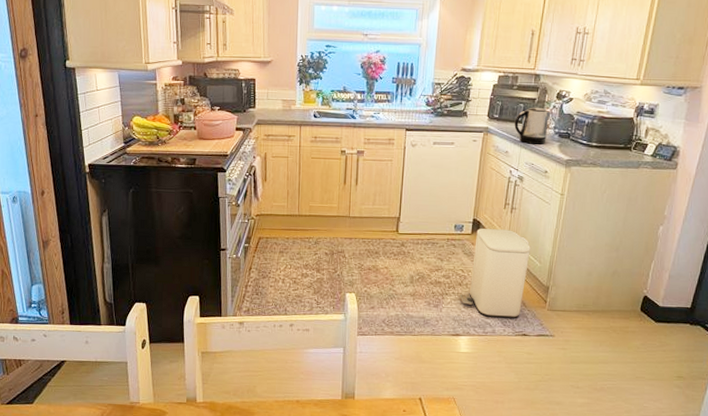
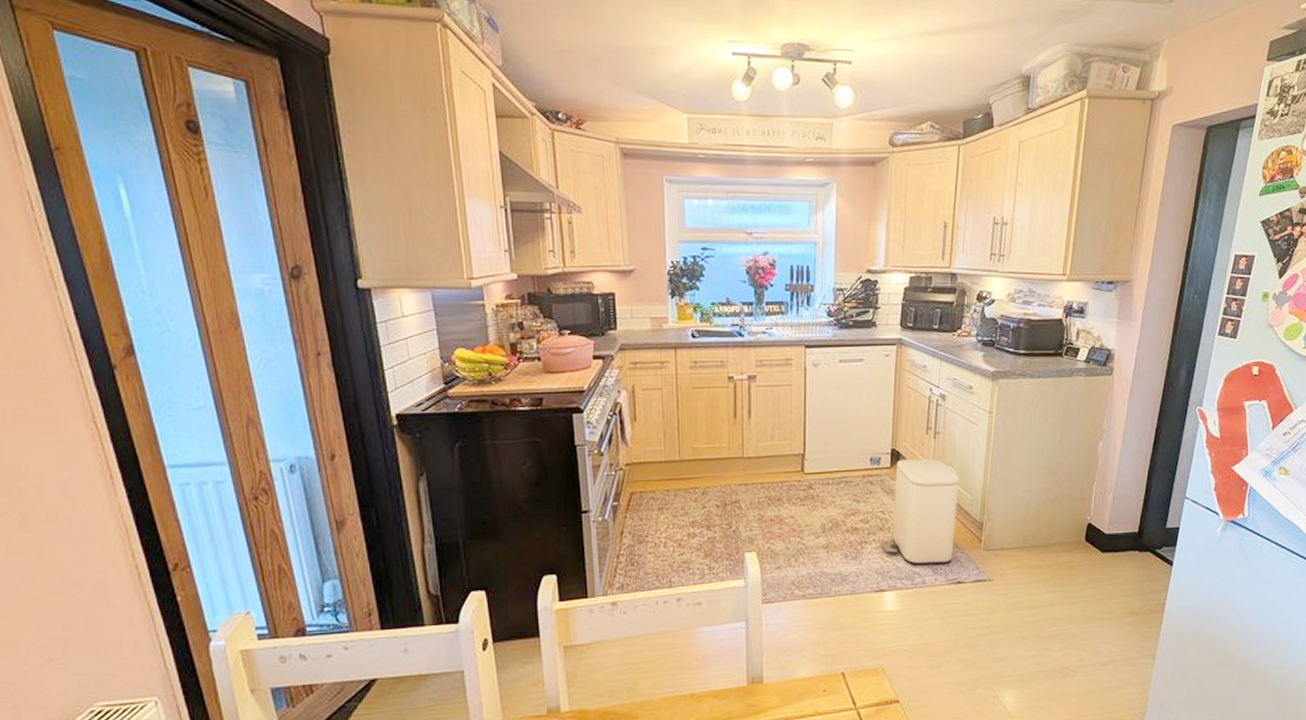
kettle: present [514,107,551,145] -> none [931,312,972,356]

